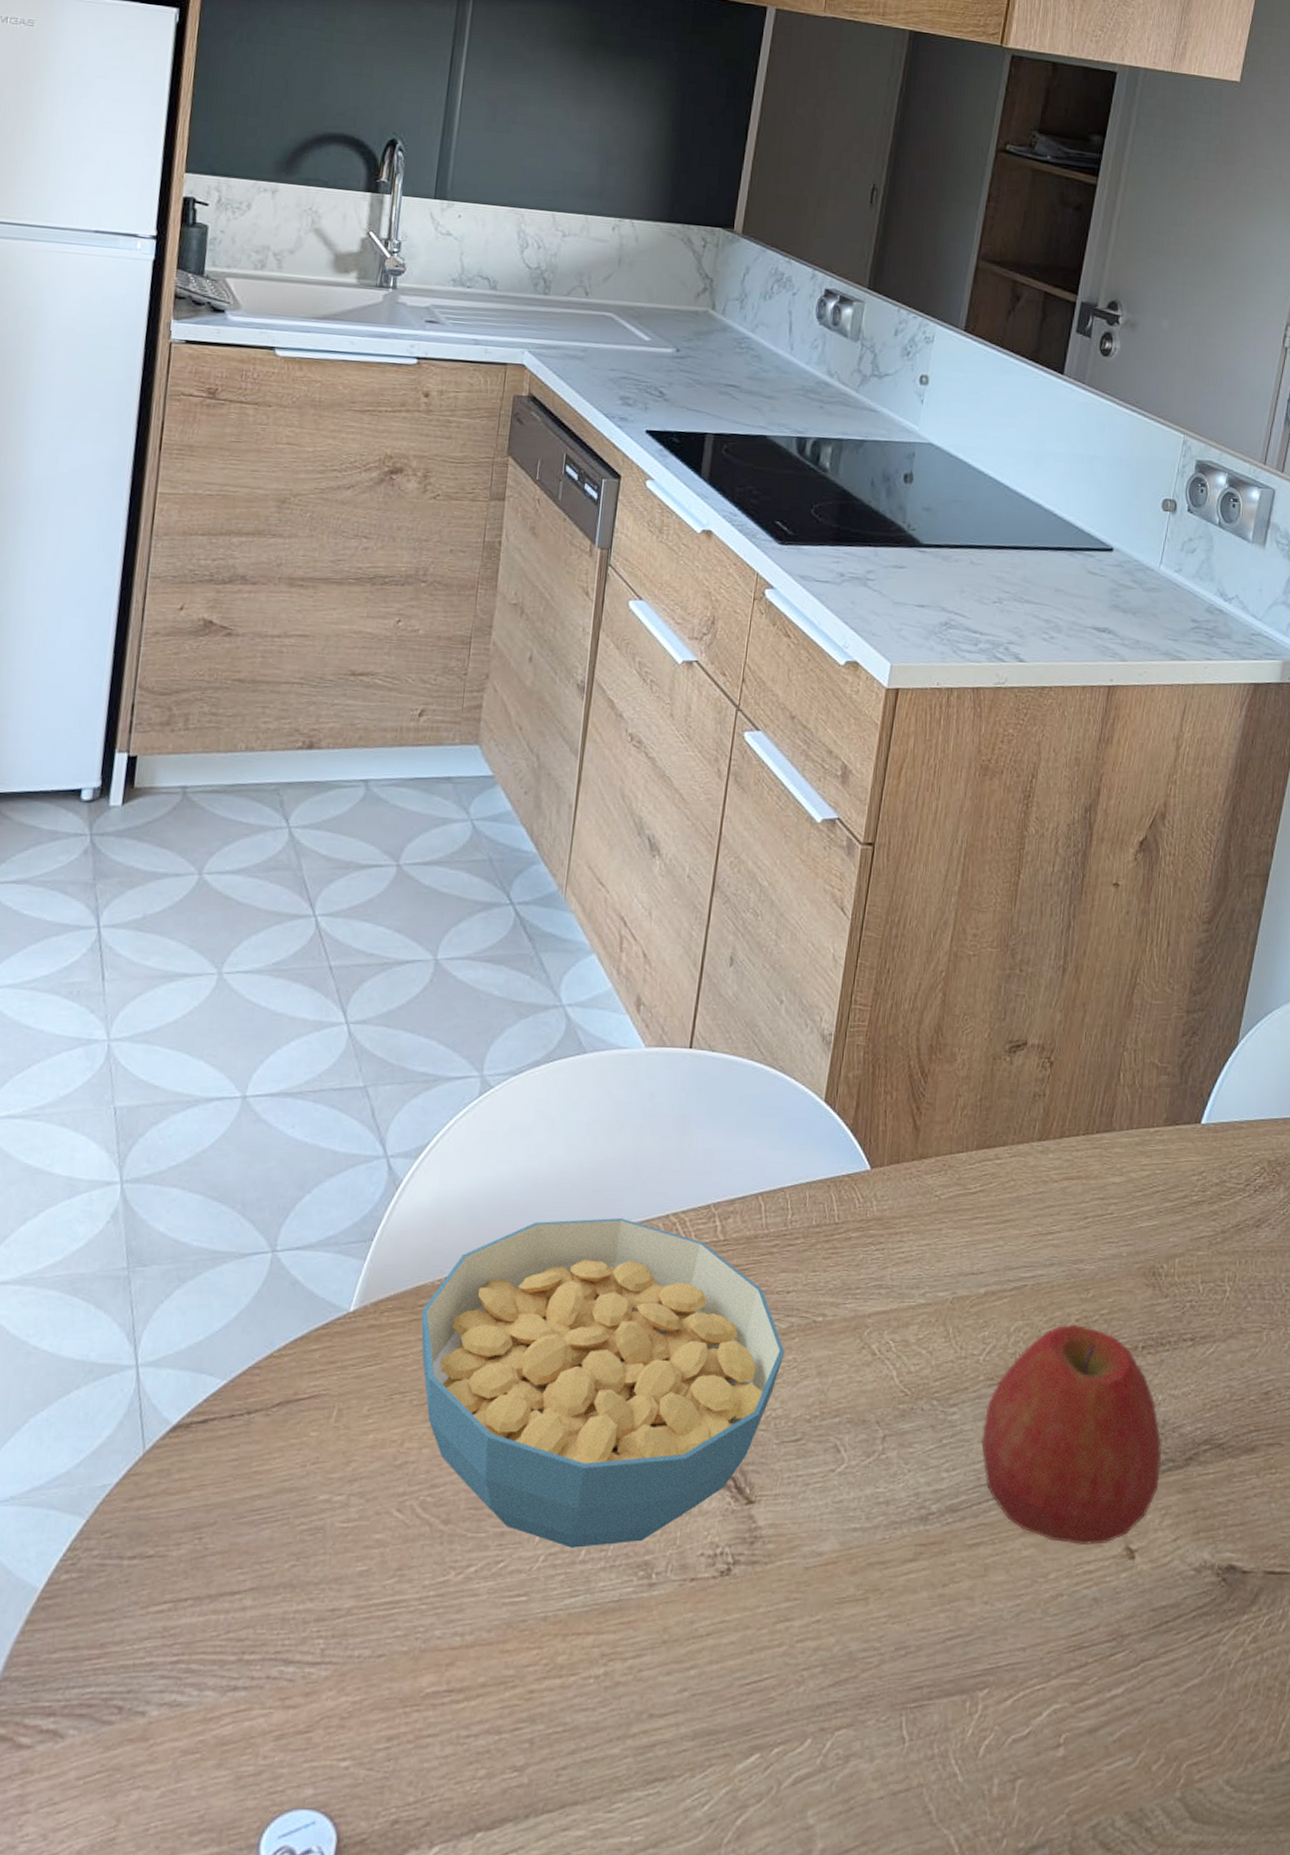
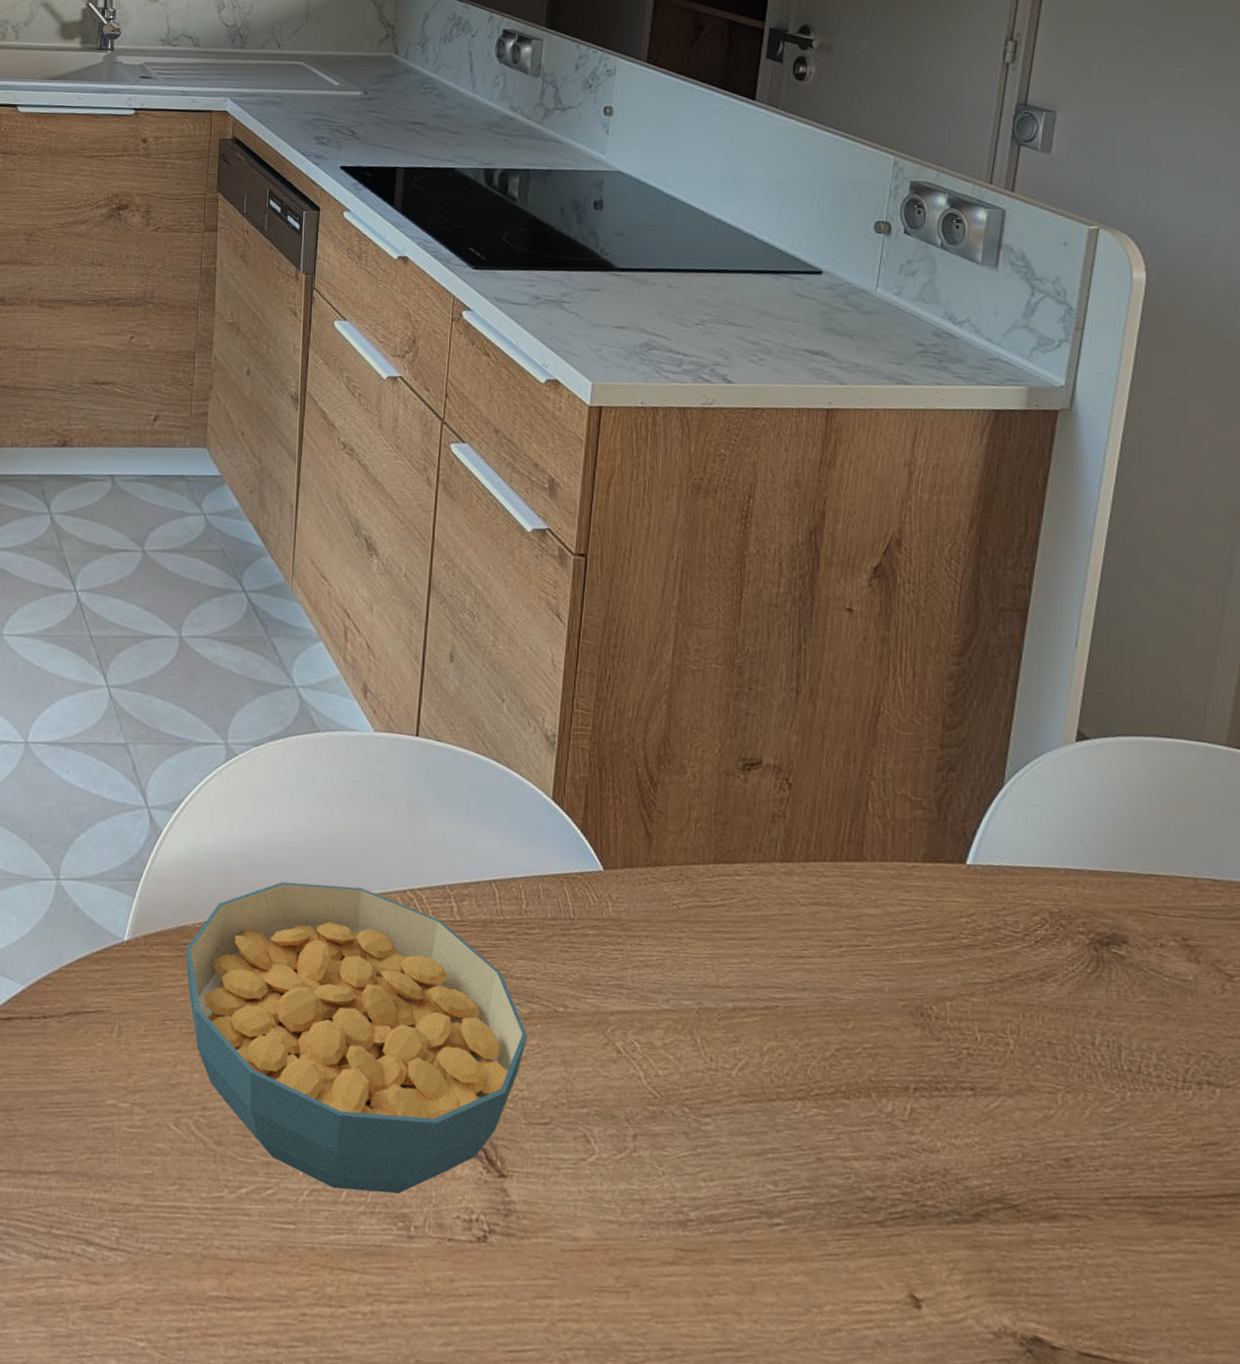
apple: present [981,1324,1162,1546] -> none [740,1052,946,1286]

